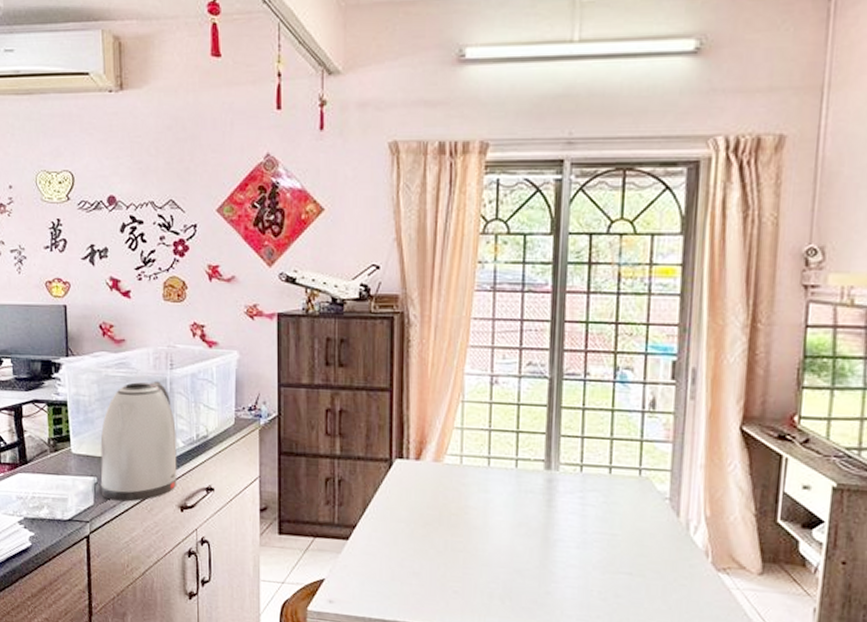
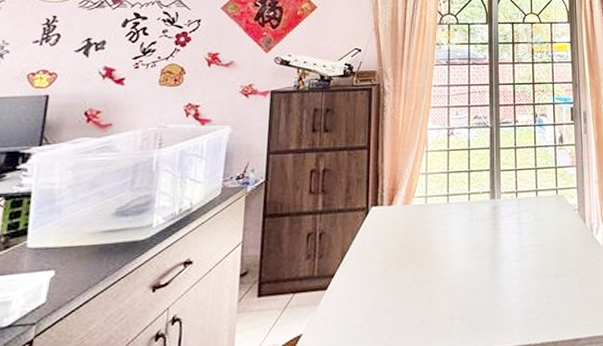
kettle: present [100,382,177,502] -> none [57,162,158,294]

